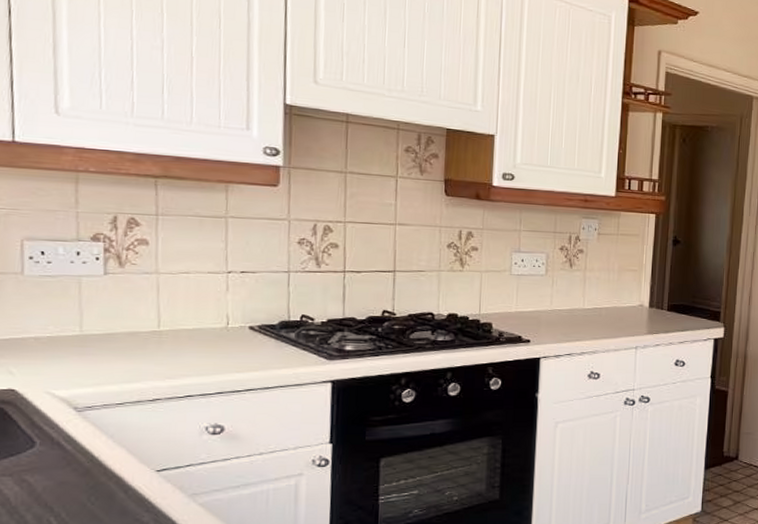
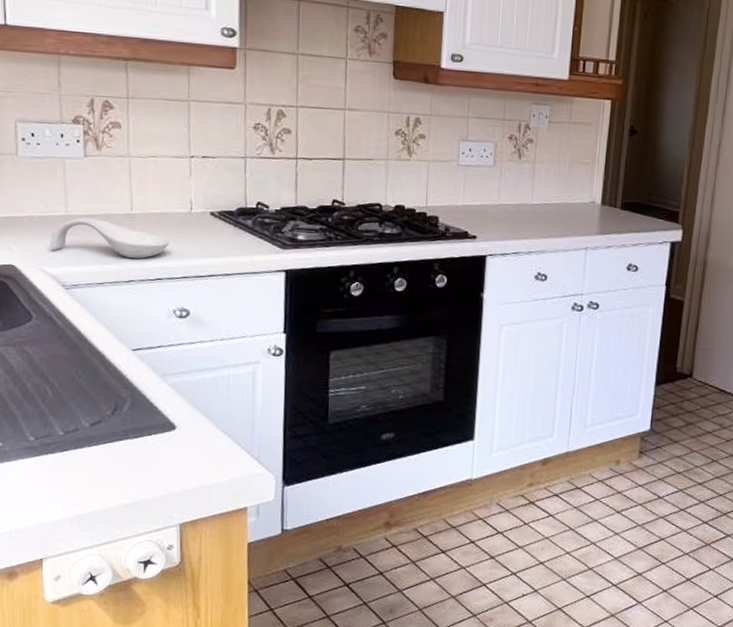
spoon rest: none [60,336,202,376] -> present [50,217,169,259]

